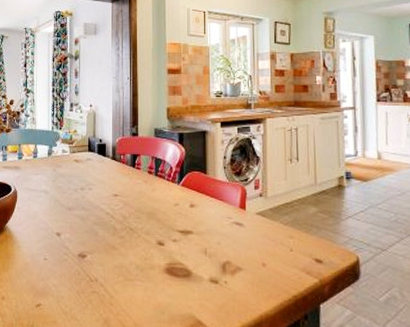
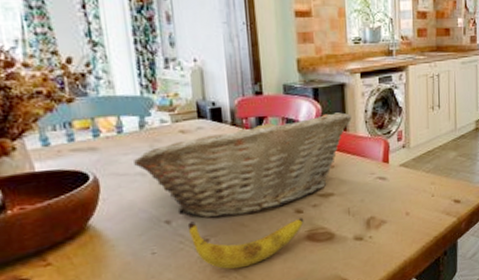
fruit basket: none [41,155,211,238] -> present [134,112,352,218]
banana: none [72,237,164,288] -> present [187,218,304,270]

